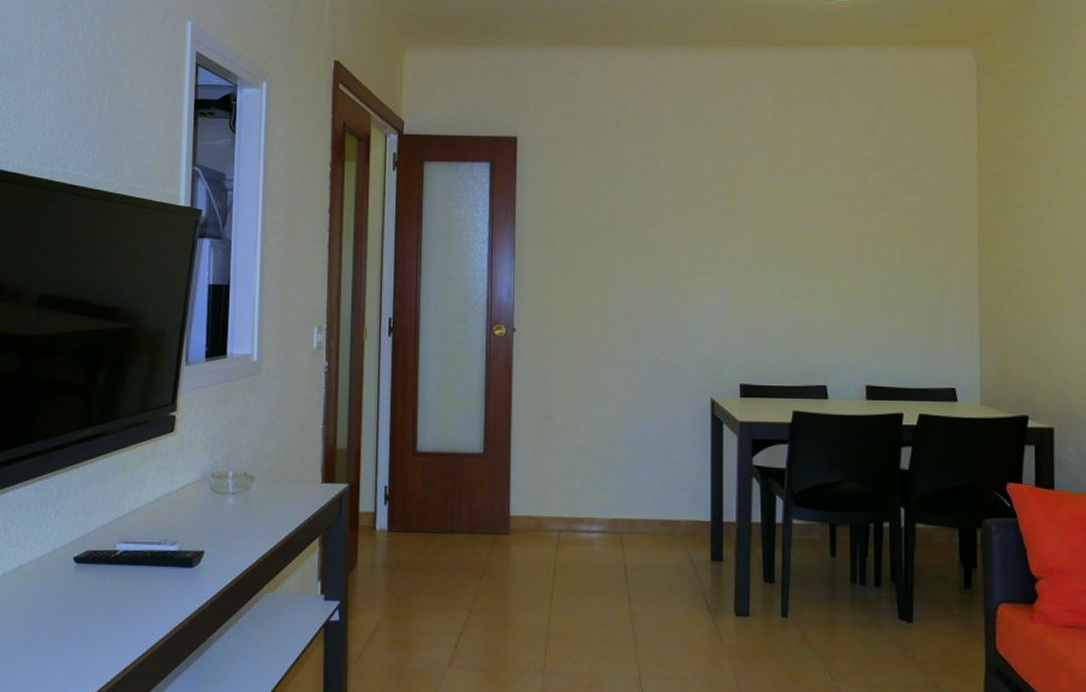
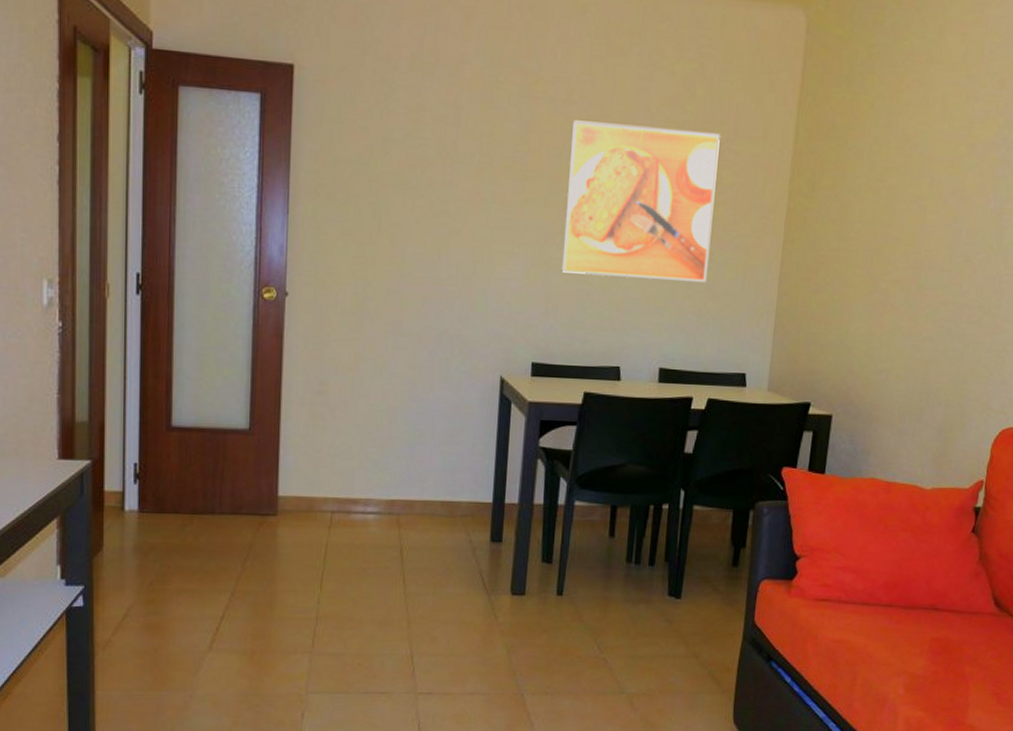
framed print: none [762,163,905,301] -> present [561,120,720,282]

